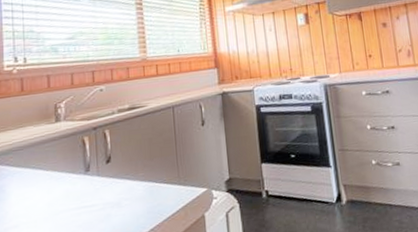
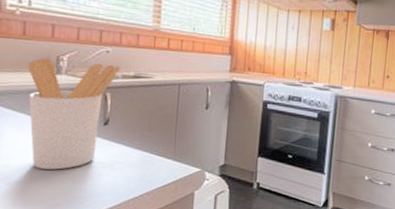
utensil holder: none [28,101,116,223] -> present [27,58,121,170]

